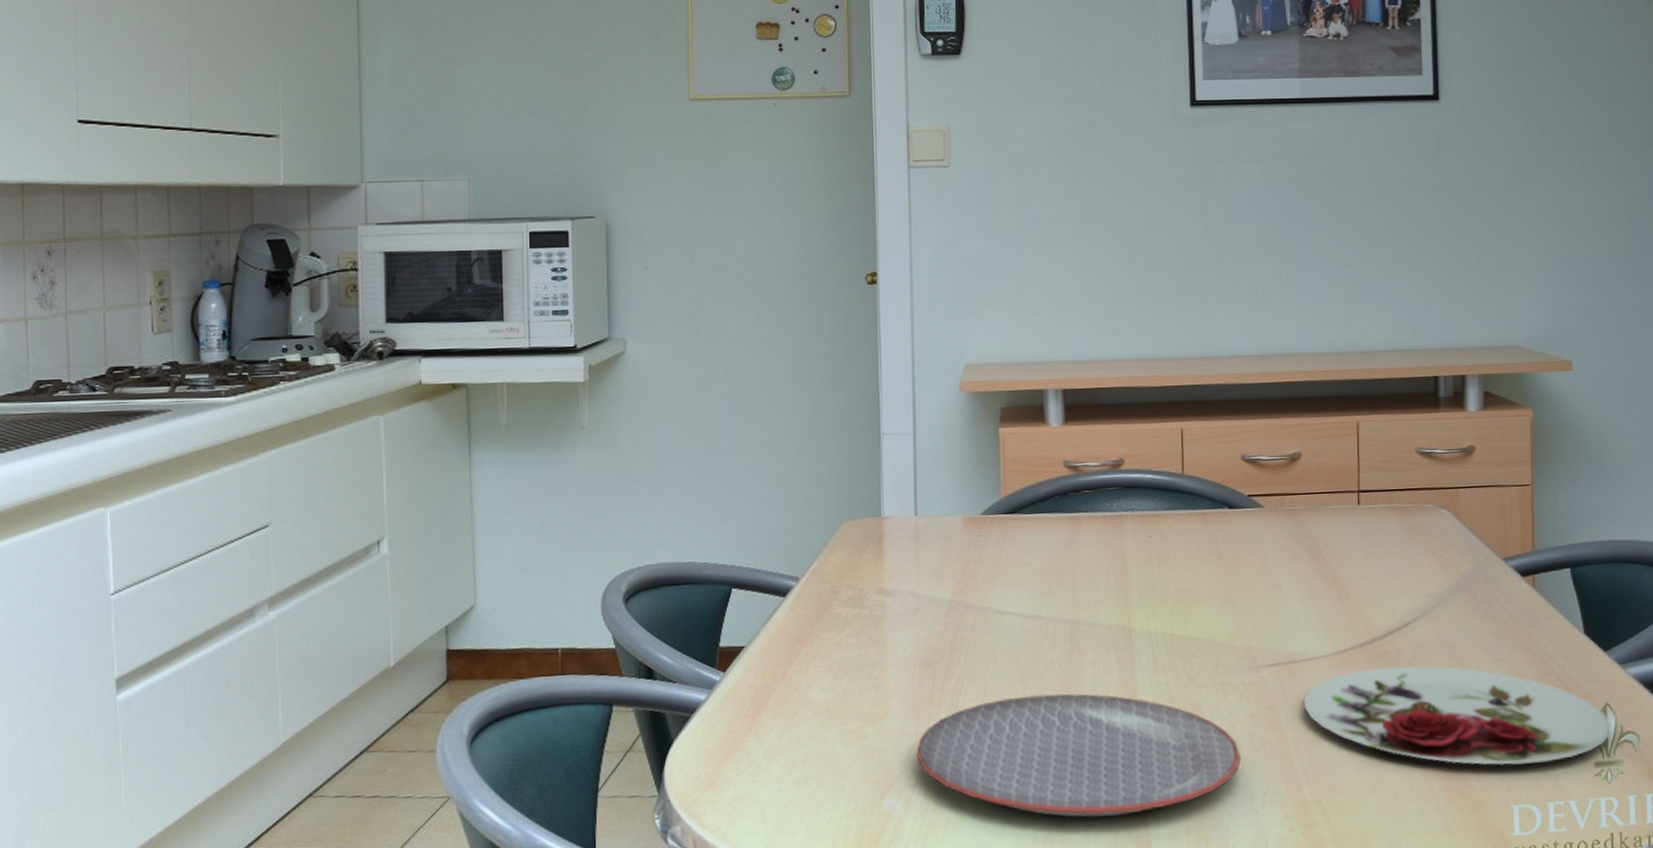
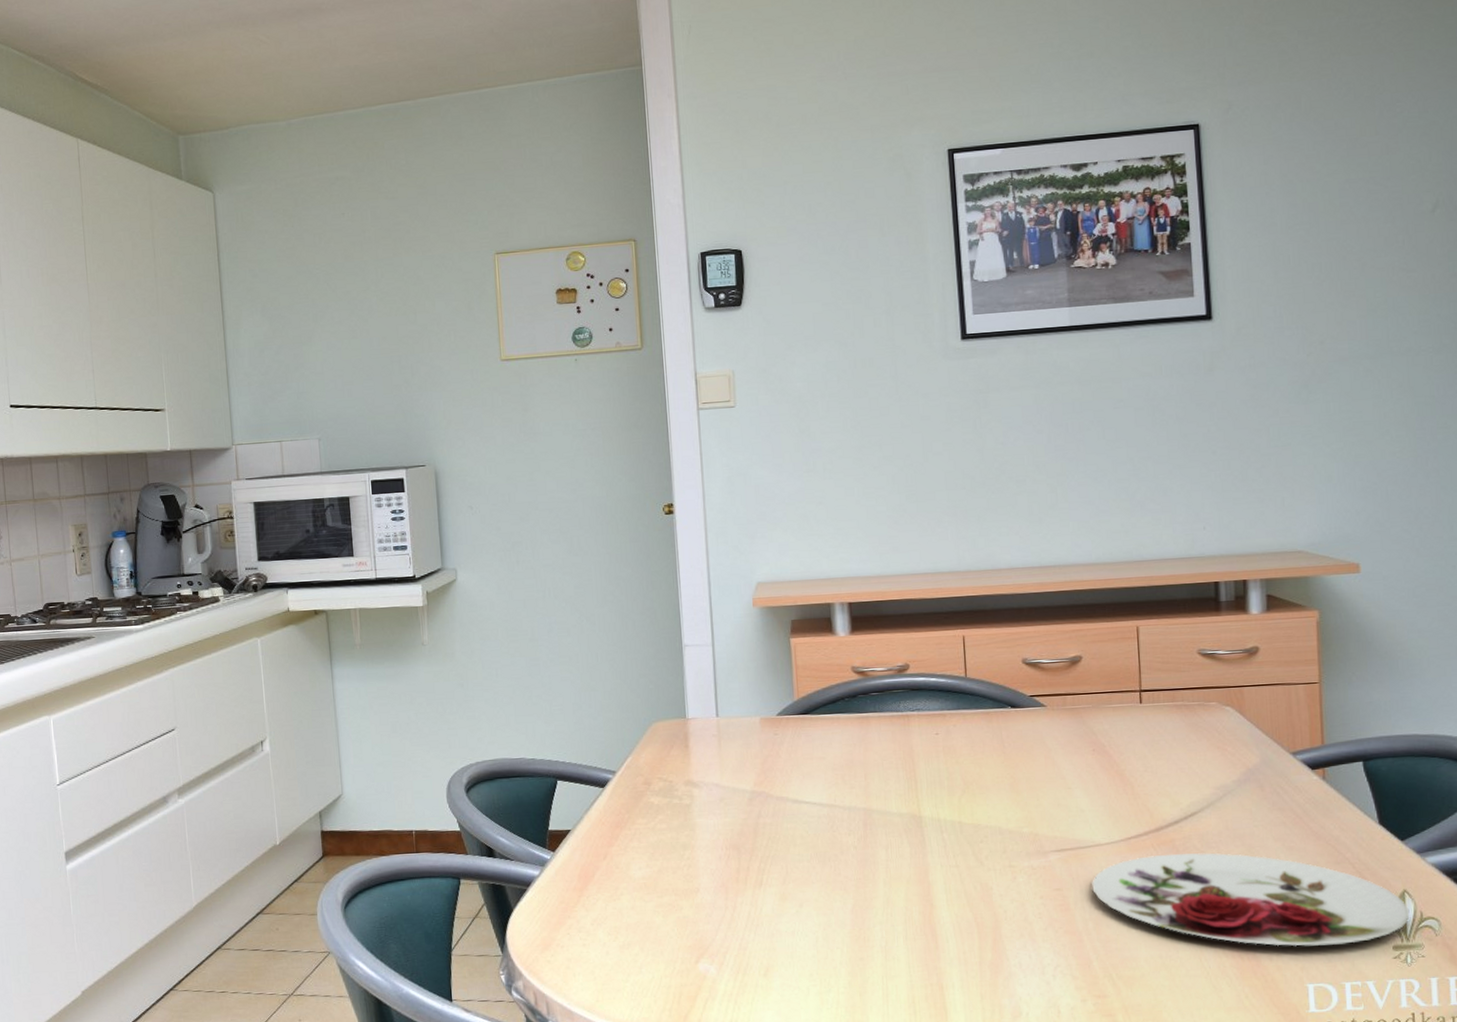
plate: present [917,693,1242,817] -> none [727,874,1032,984]

